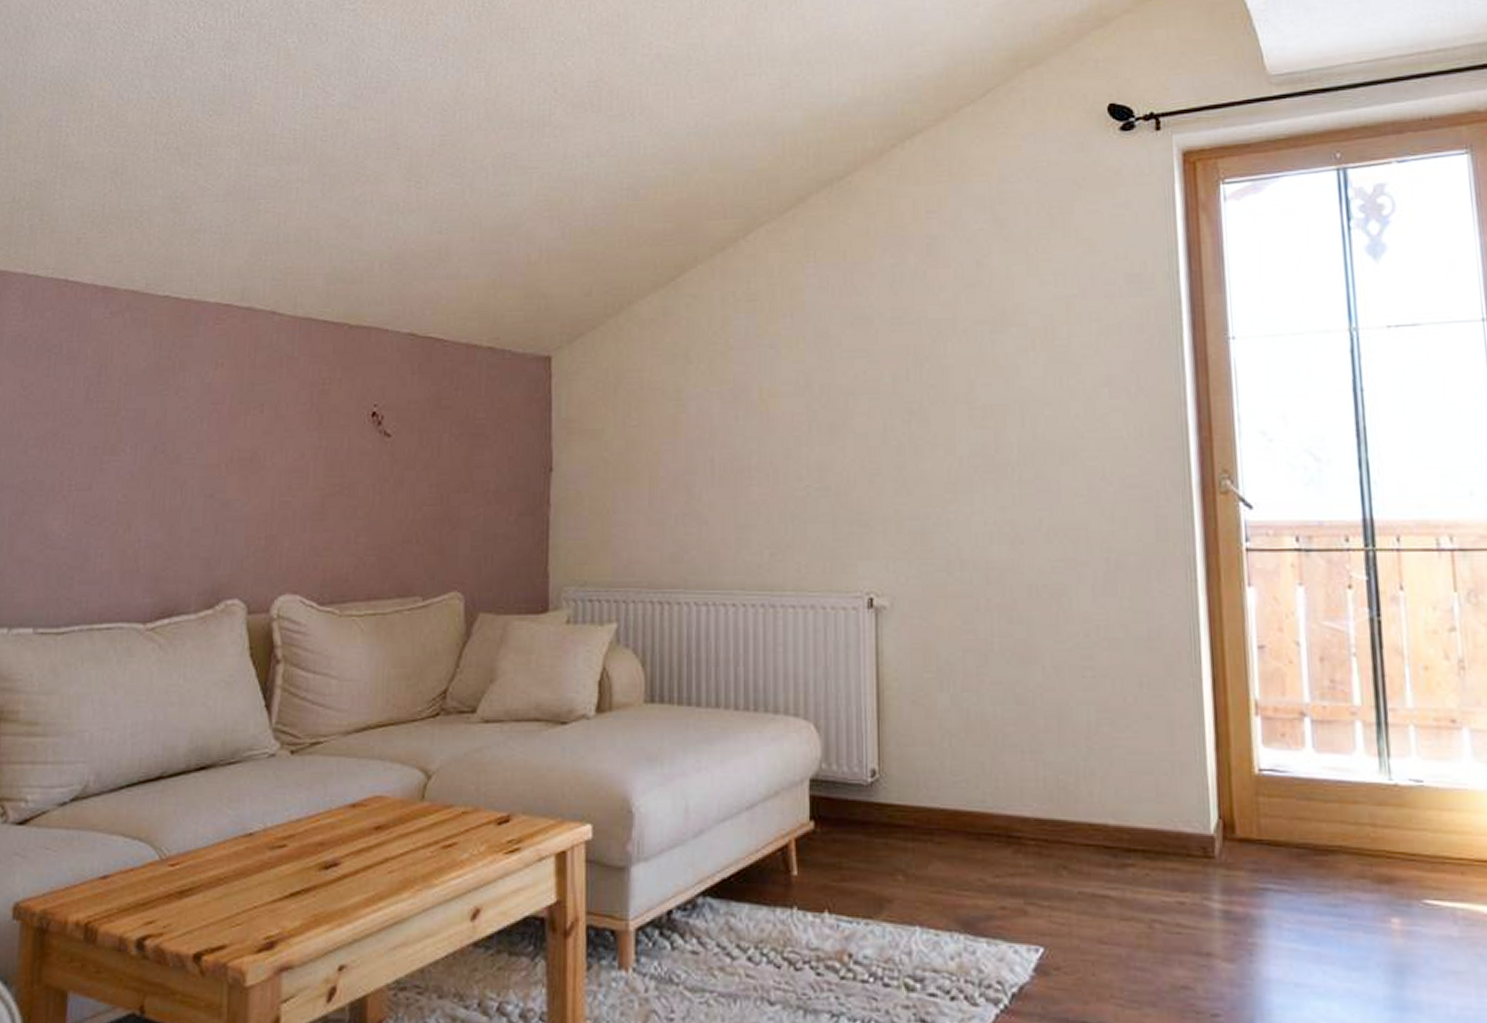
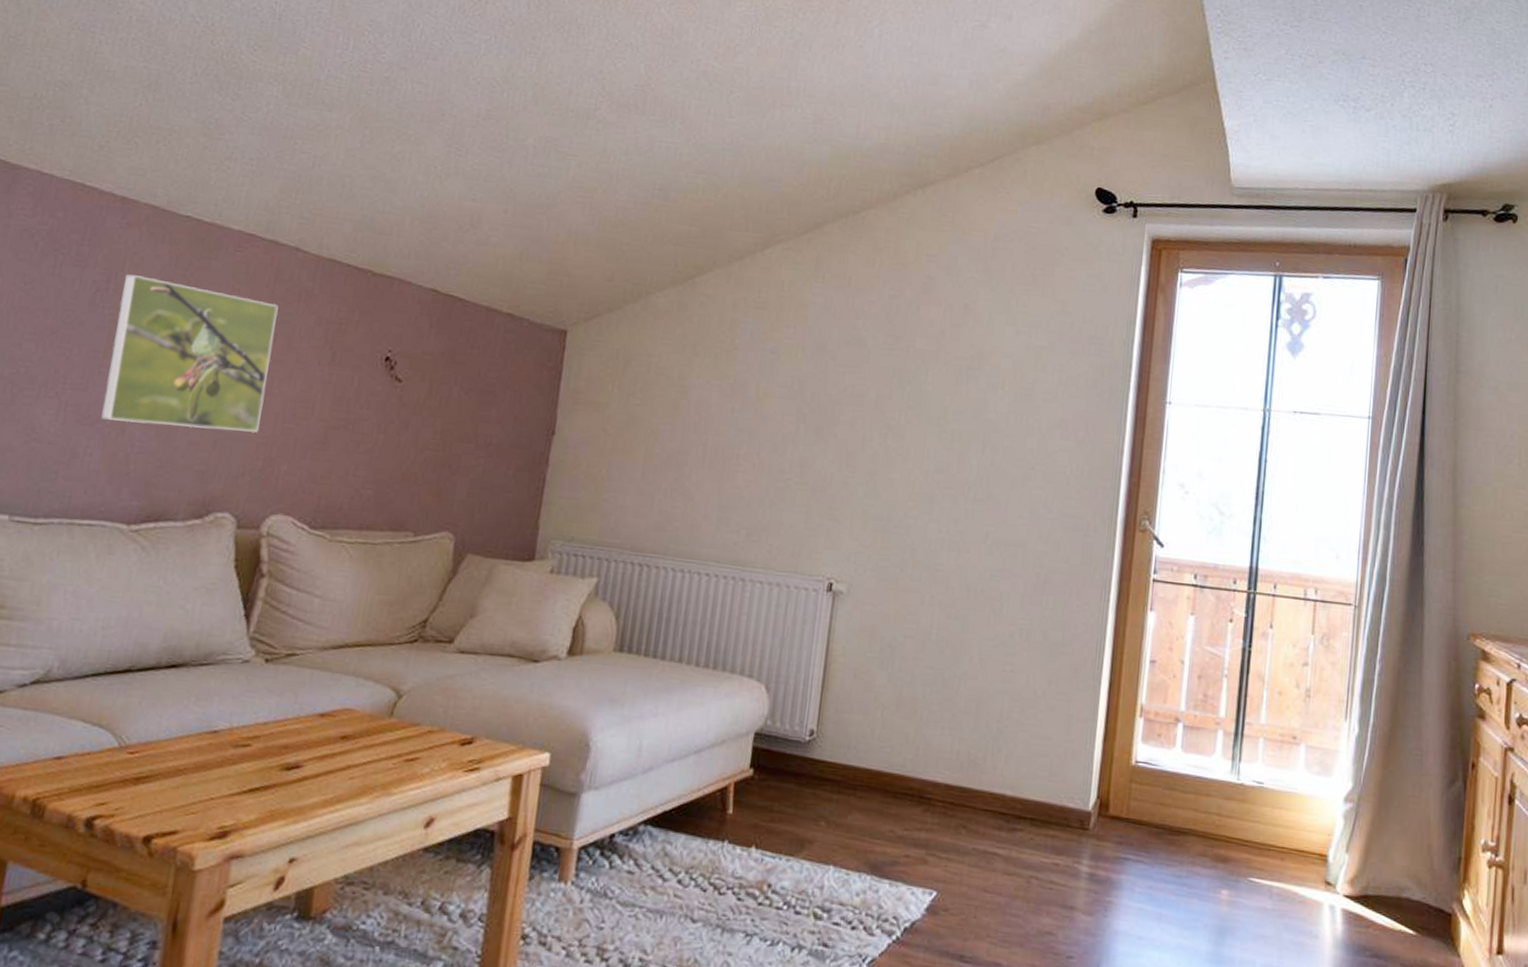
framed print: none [107,364,262,517] -> present [101,274,279,433]

